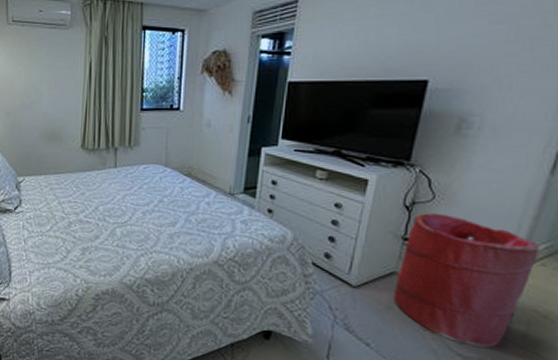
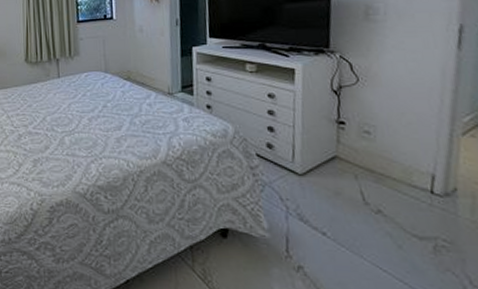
laundry hamper: present [393,213,539,348] -> none [338,95,467,225]

